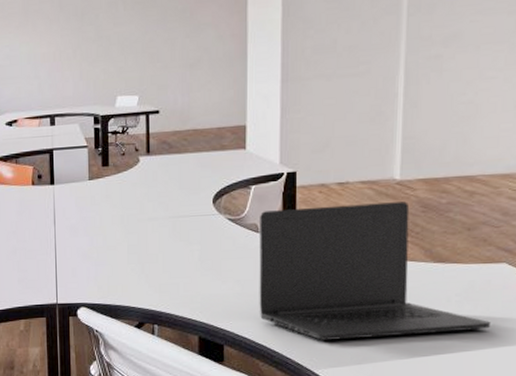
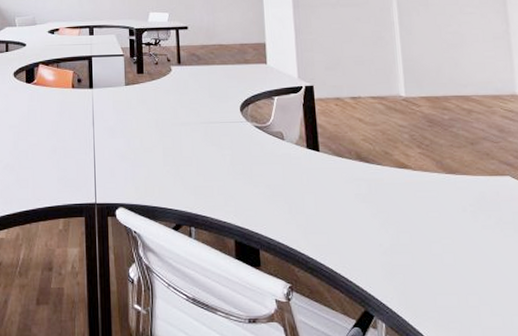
laptop: present [259,201,492,340] -> none [284,116,506,247]

